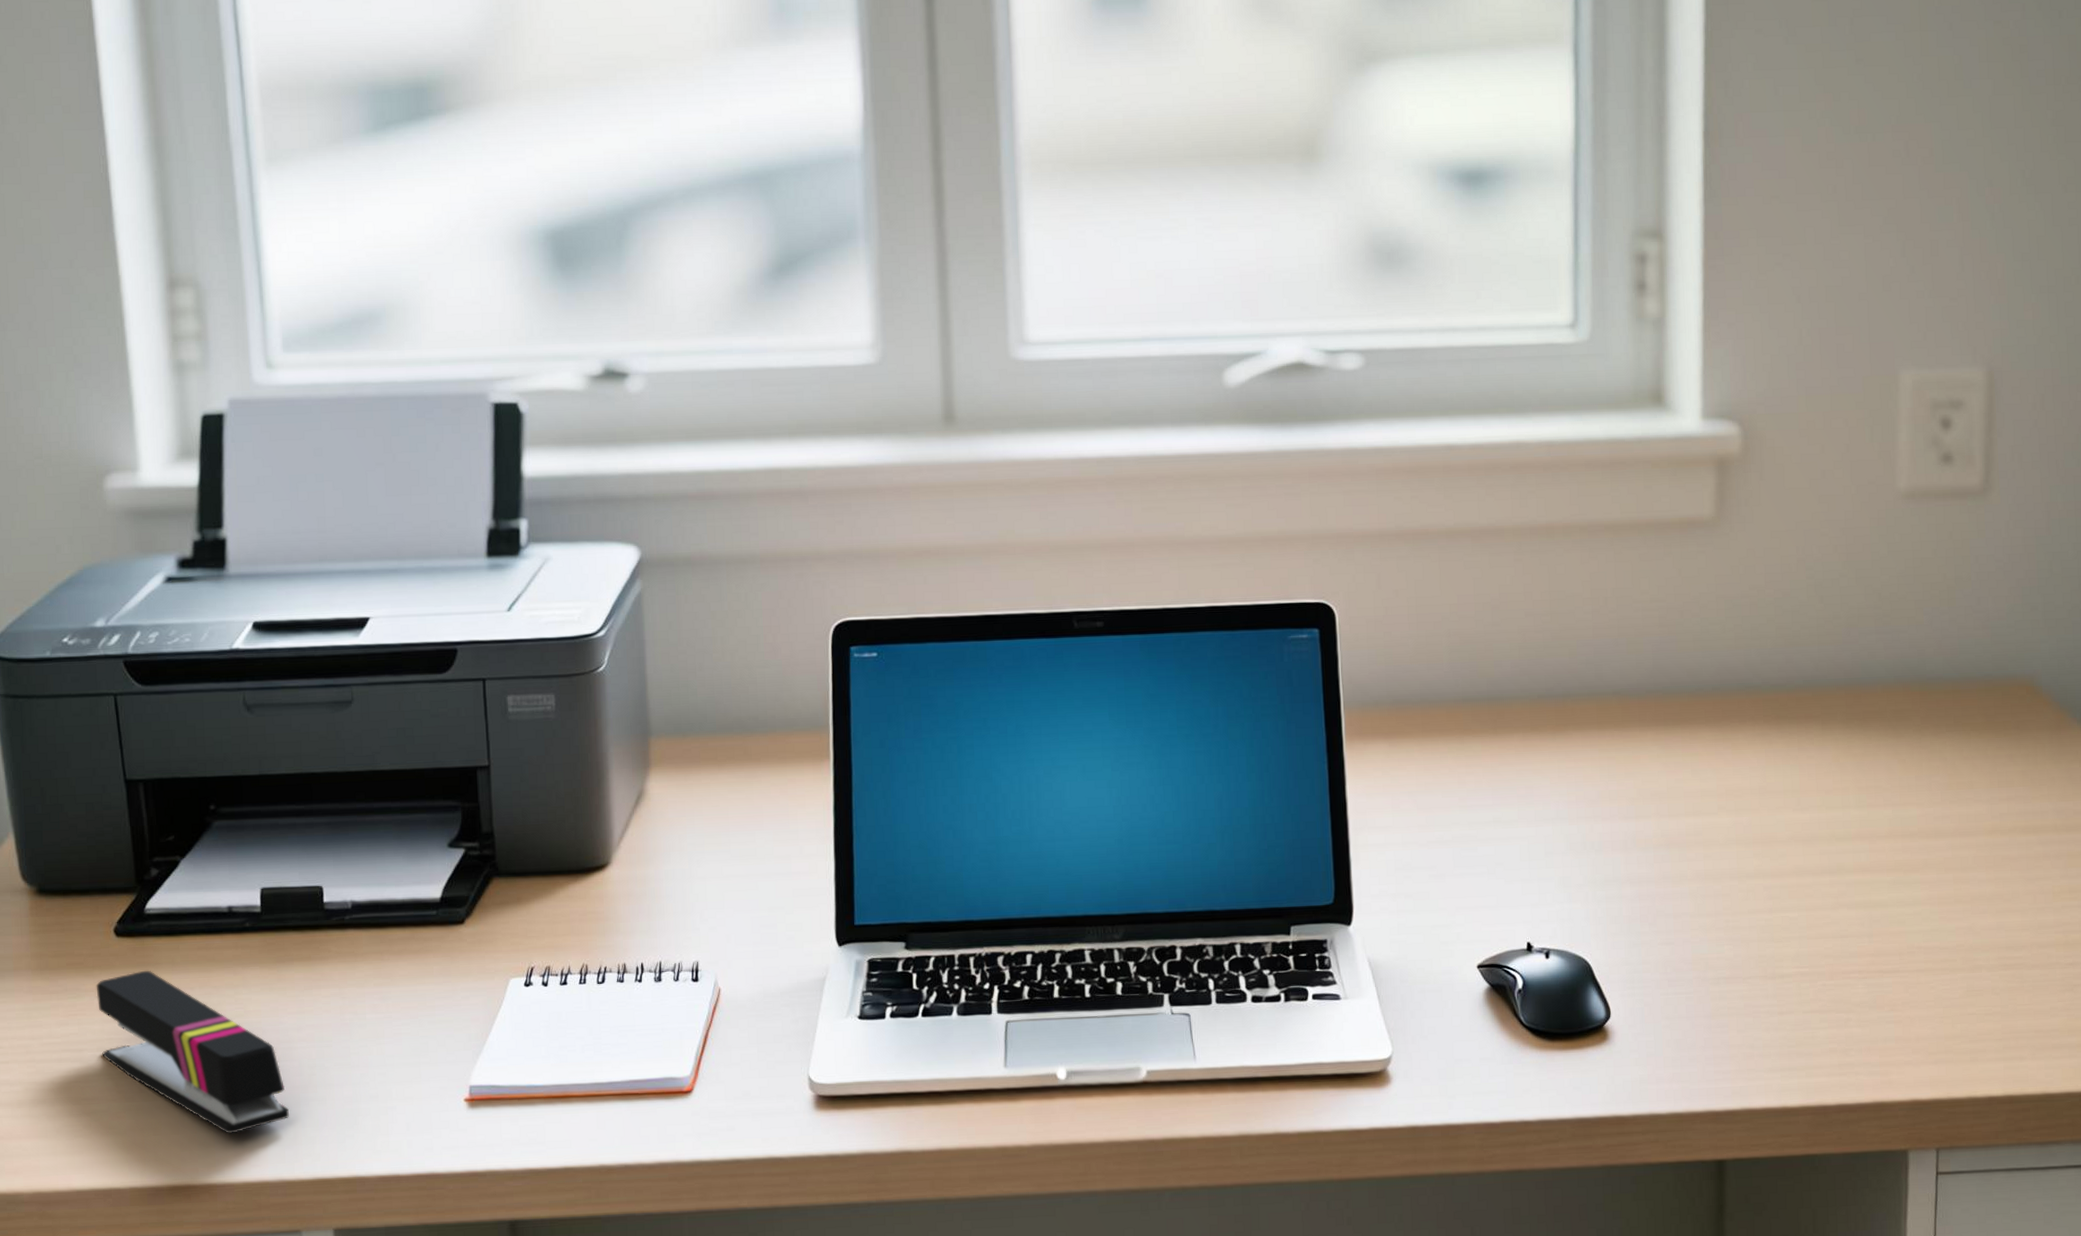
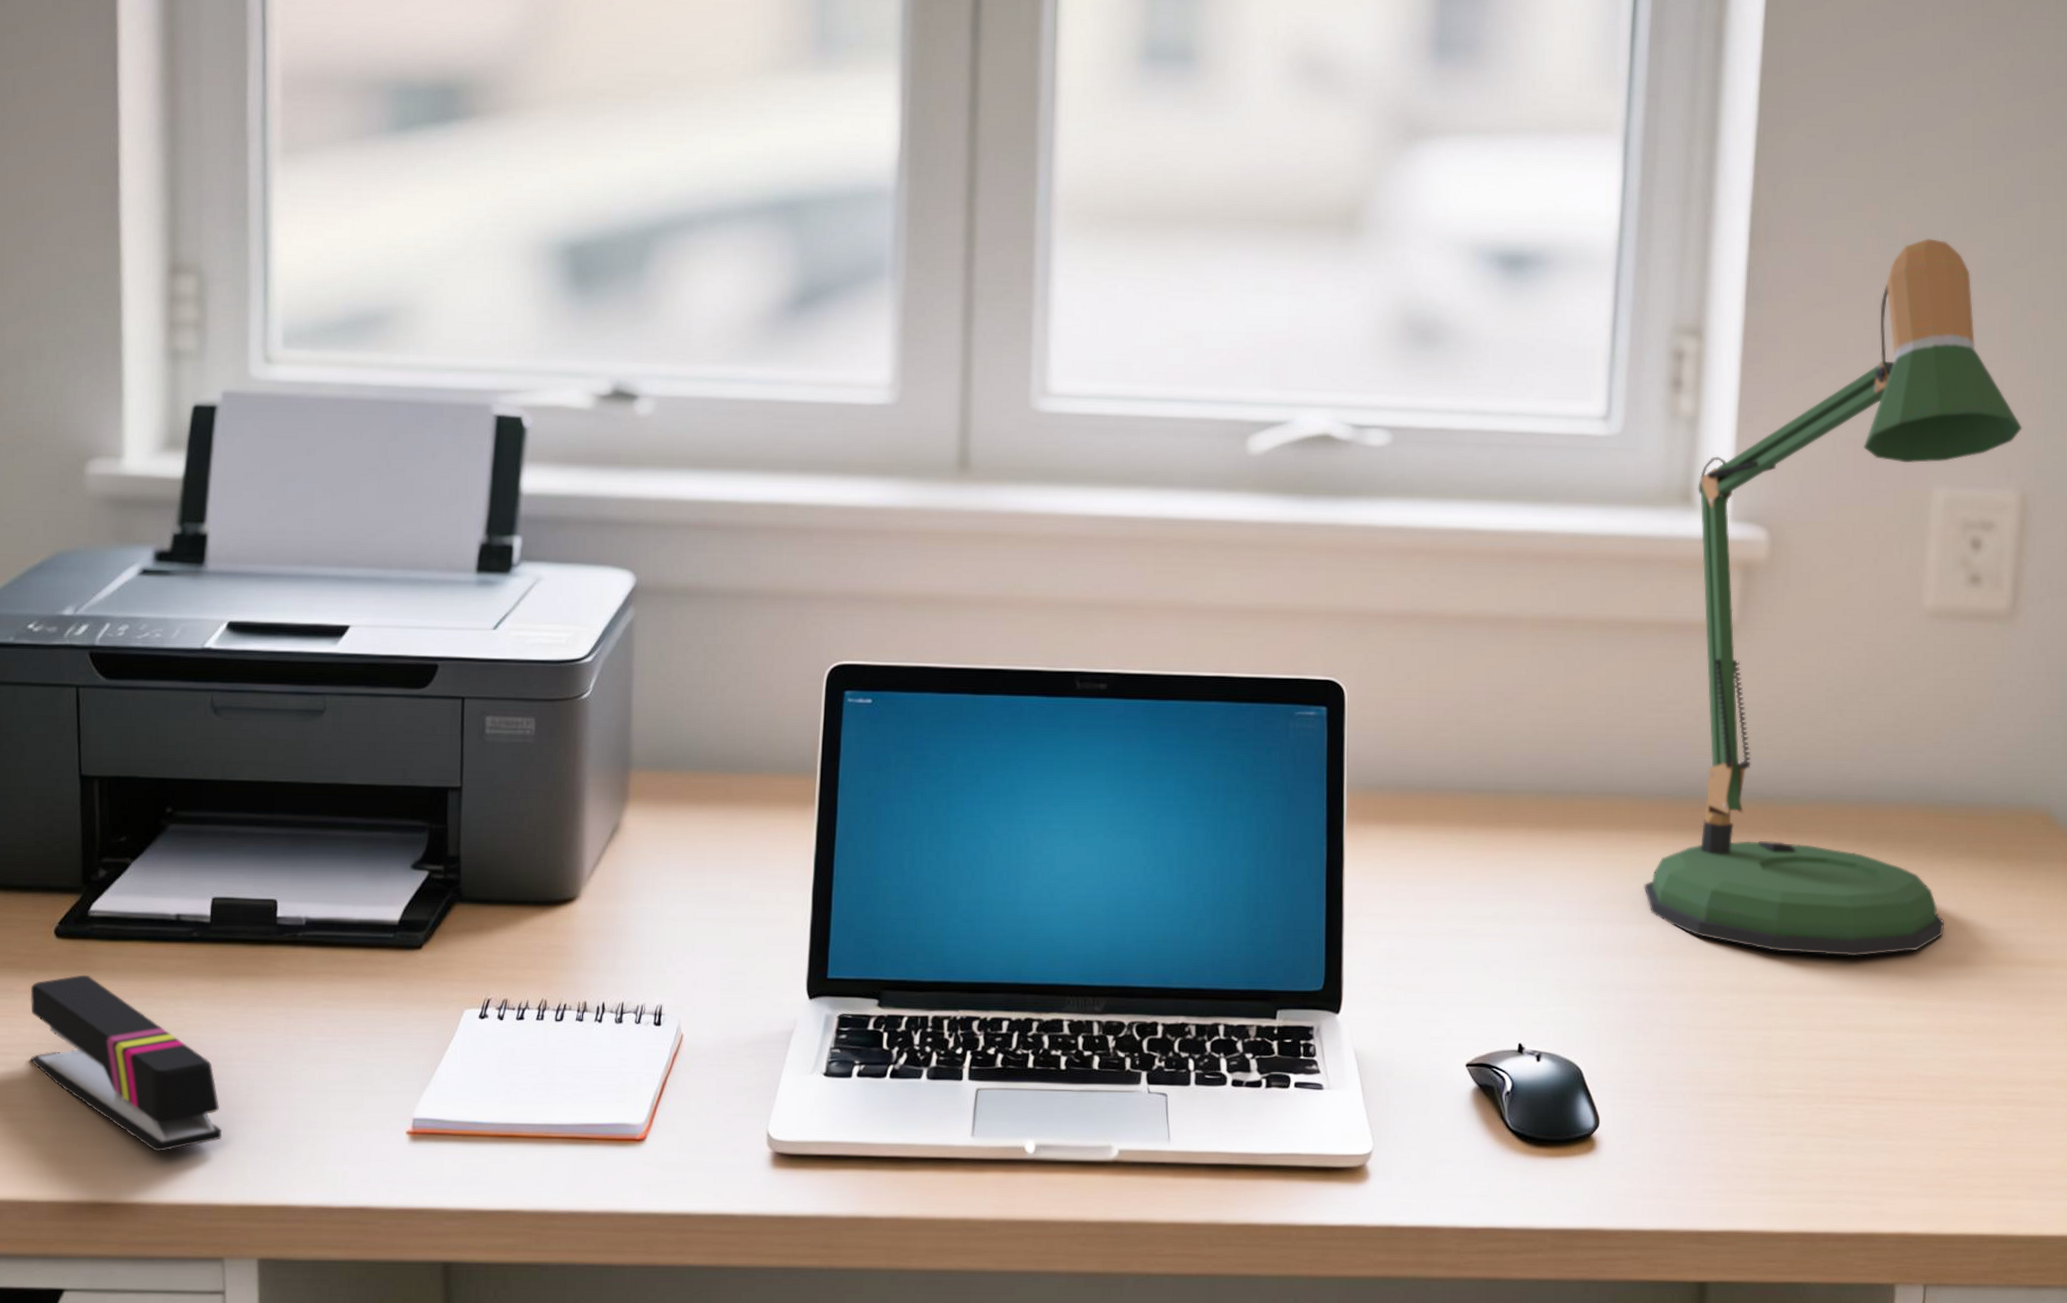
desk lamp: none [1639,124,1986,837] -> present [1644,238,2023,957]

